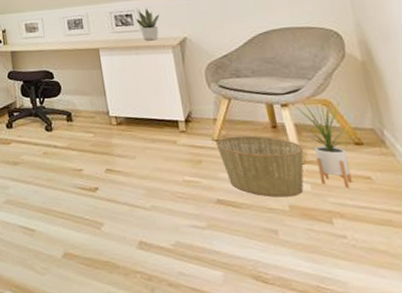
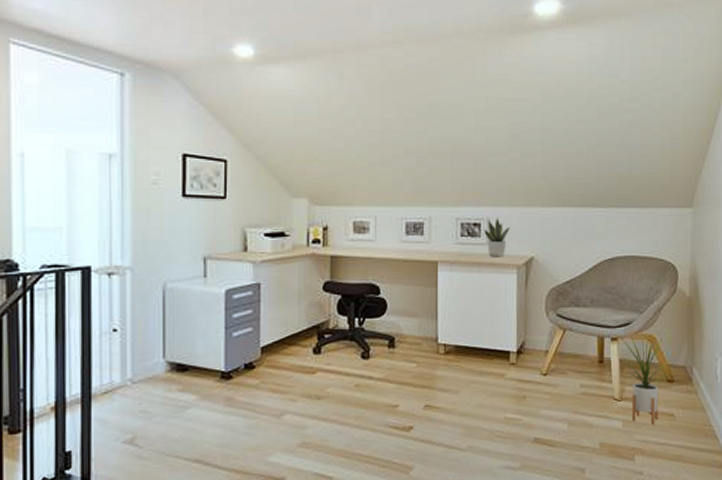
basket: present [215,135,304,197] -> none [543,370,623,435]

